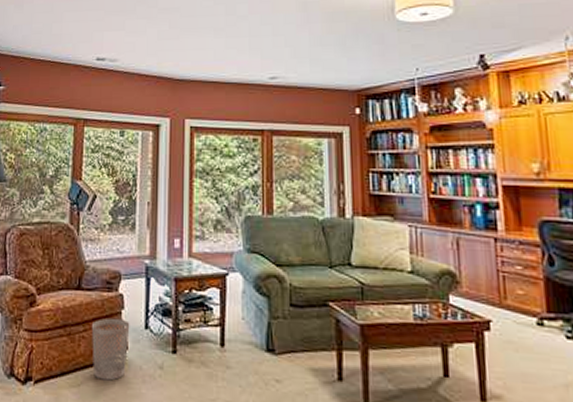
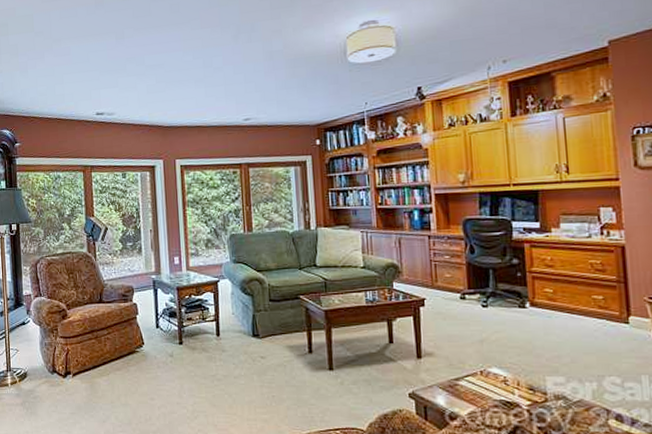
wastebasket: present [91,318,130,381] -> none [113,322,145,369]

